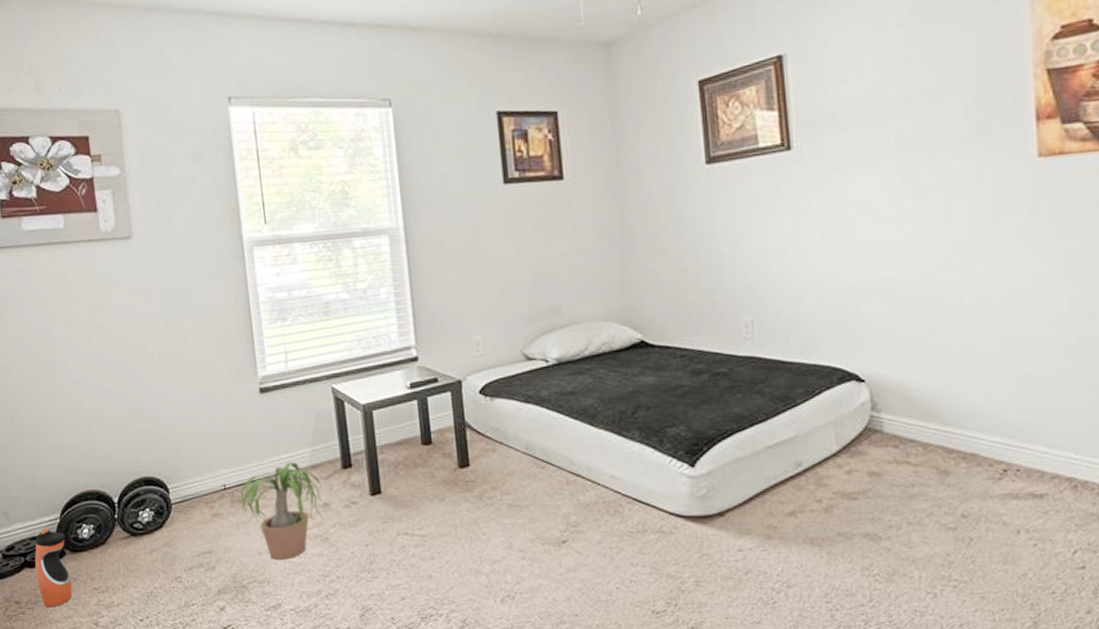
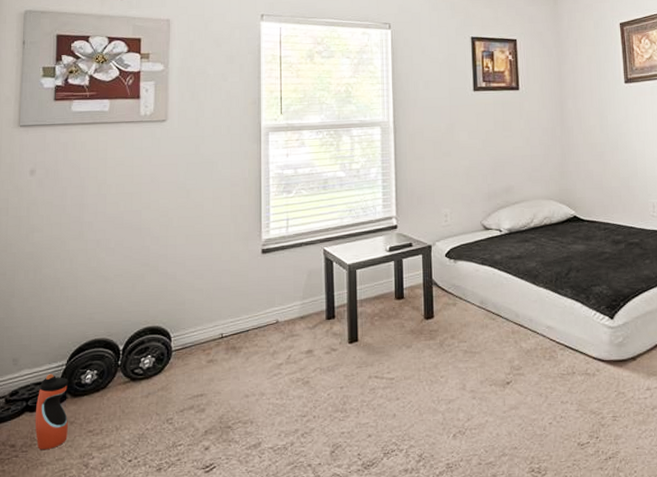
potted plant: present [229,462,330,560] -> none [223,314,313,402]

